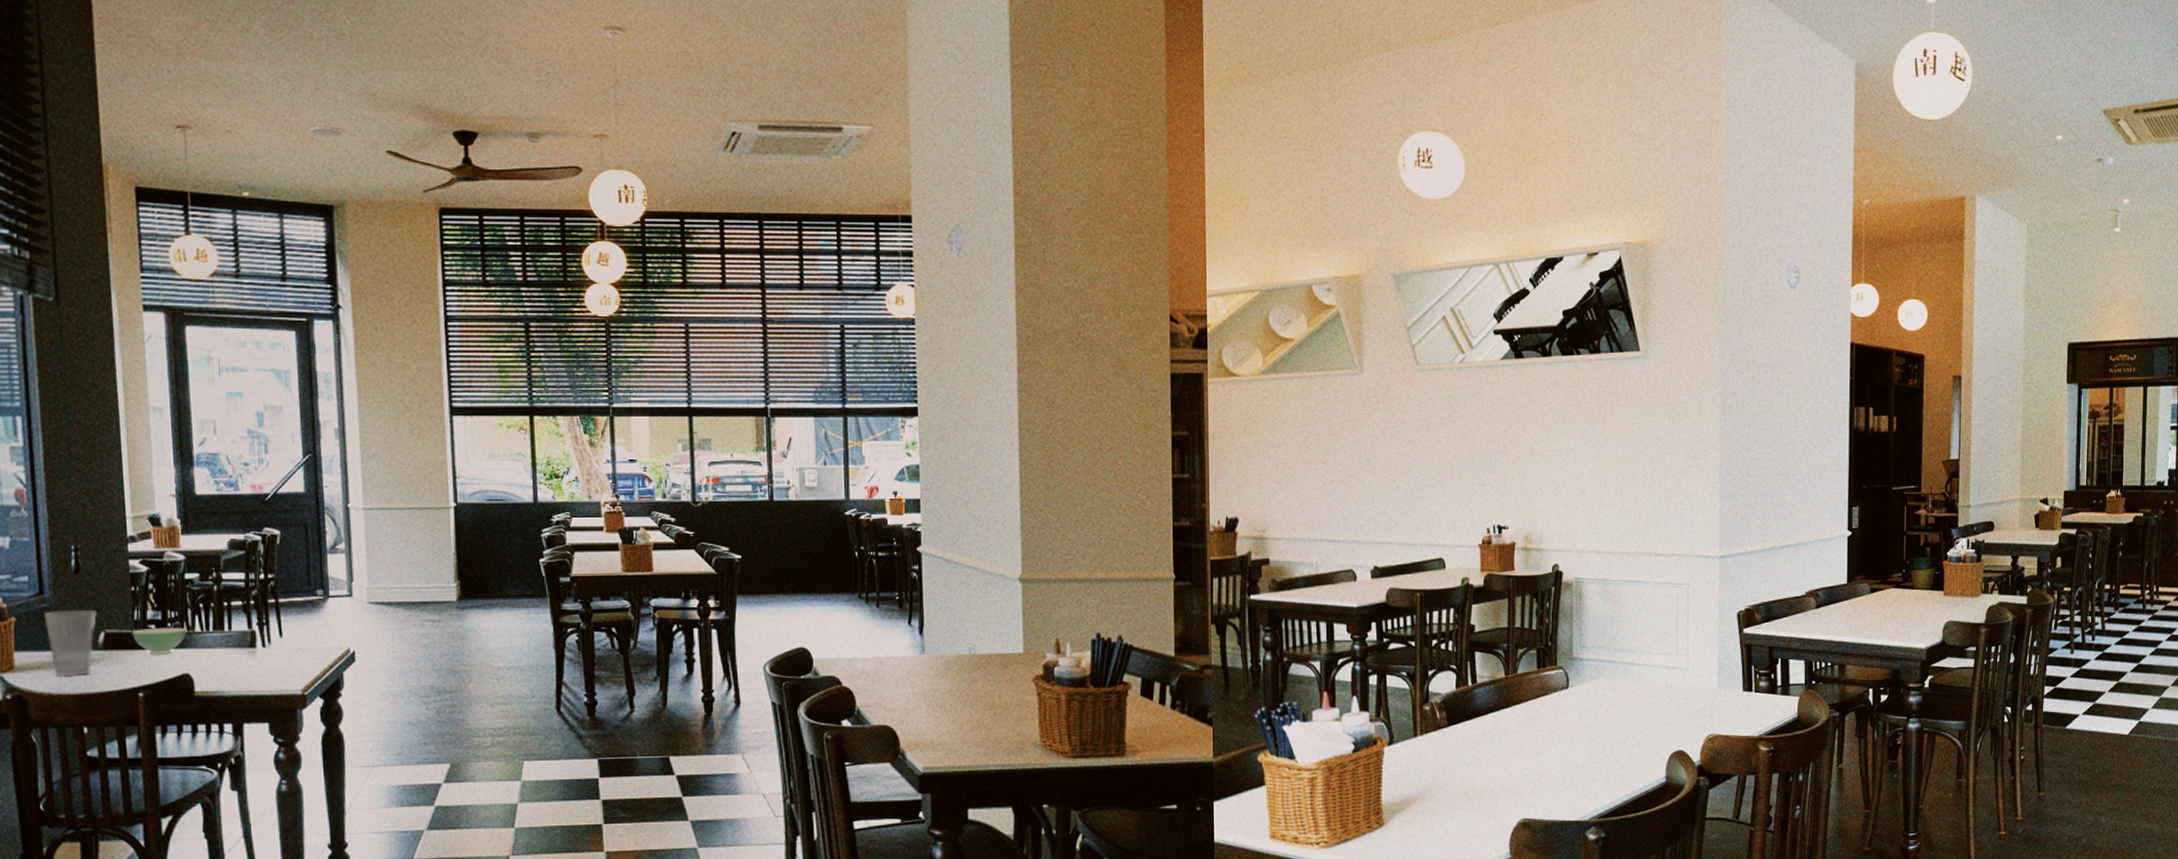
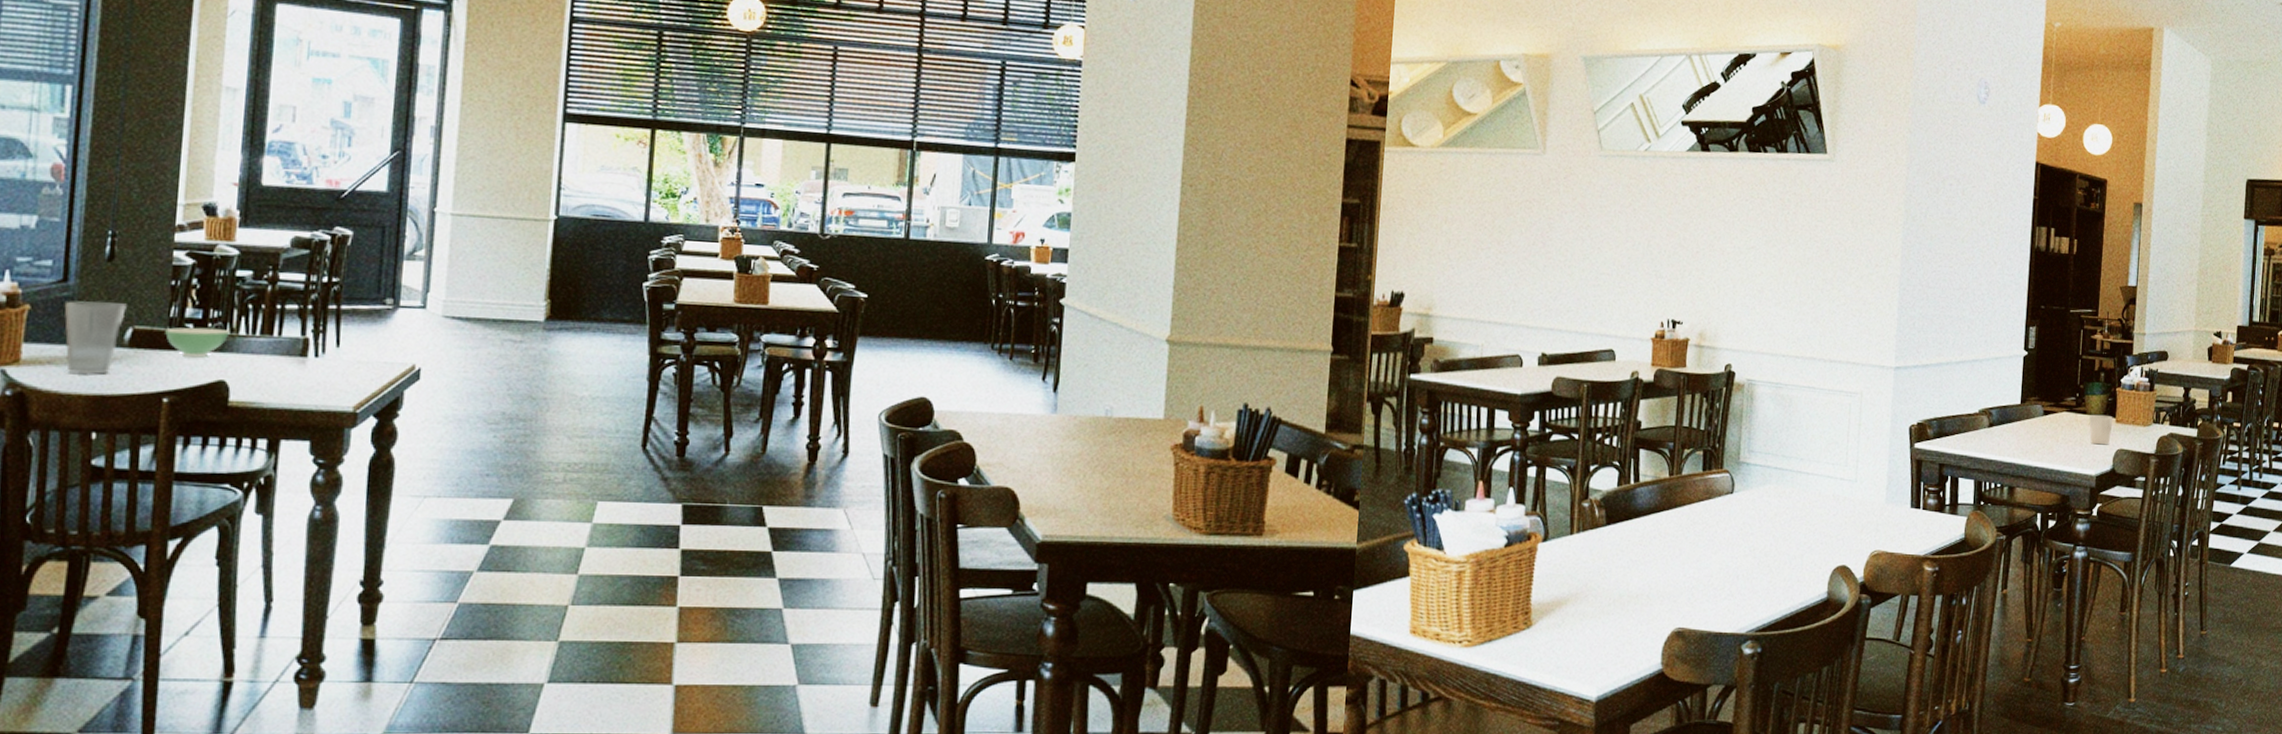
cup: none [1917,588,1941,618] -> present [2089,414,2113,445]

